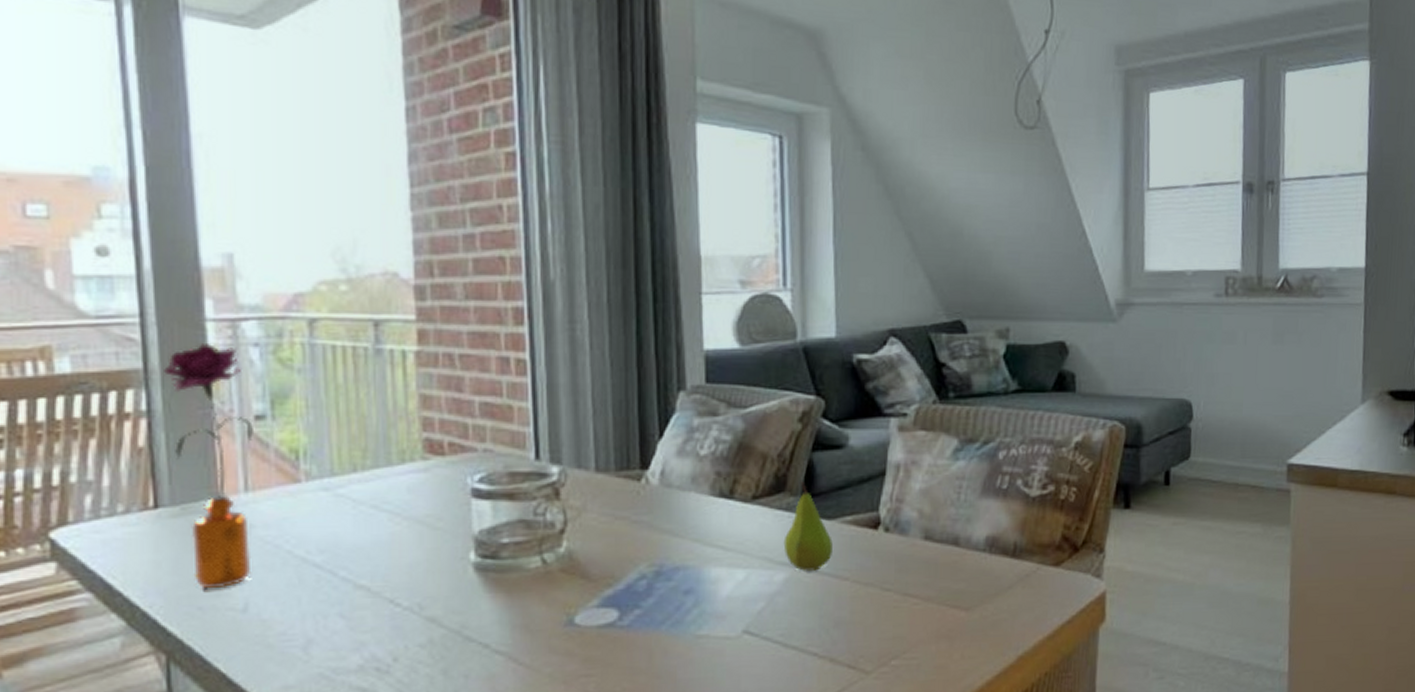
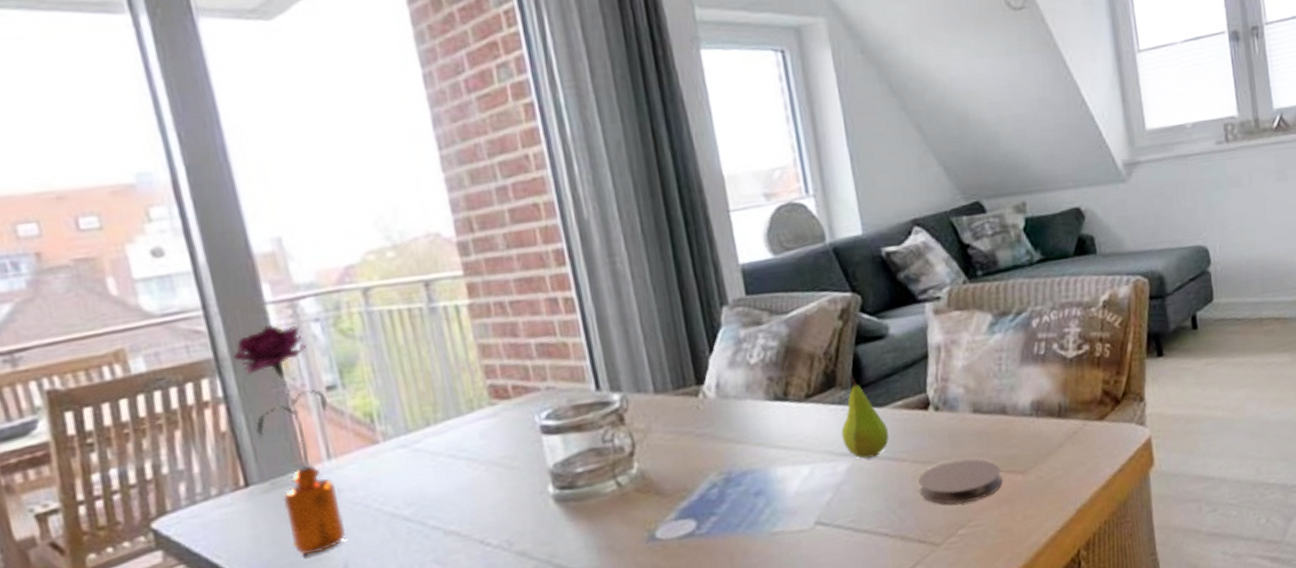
coaster: none [857,586,945,634] -> present [918,458,1003,505]

